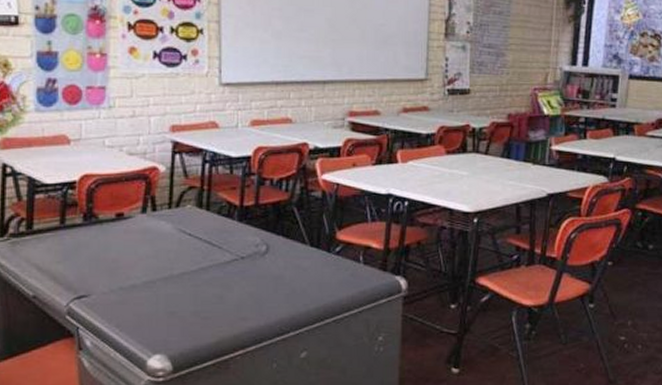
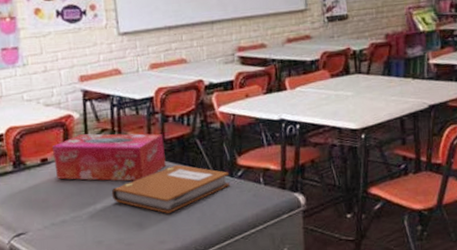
tissue box: none [130,189,258,247] -> present [51,133,166,182]
notebook: none [192,233,327,288] -> present [111,164,231,214]

